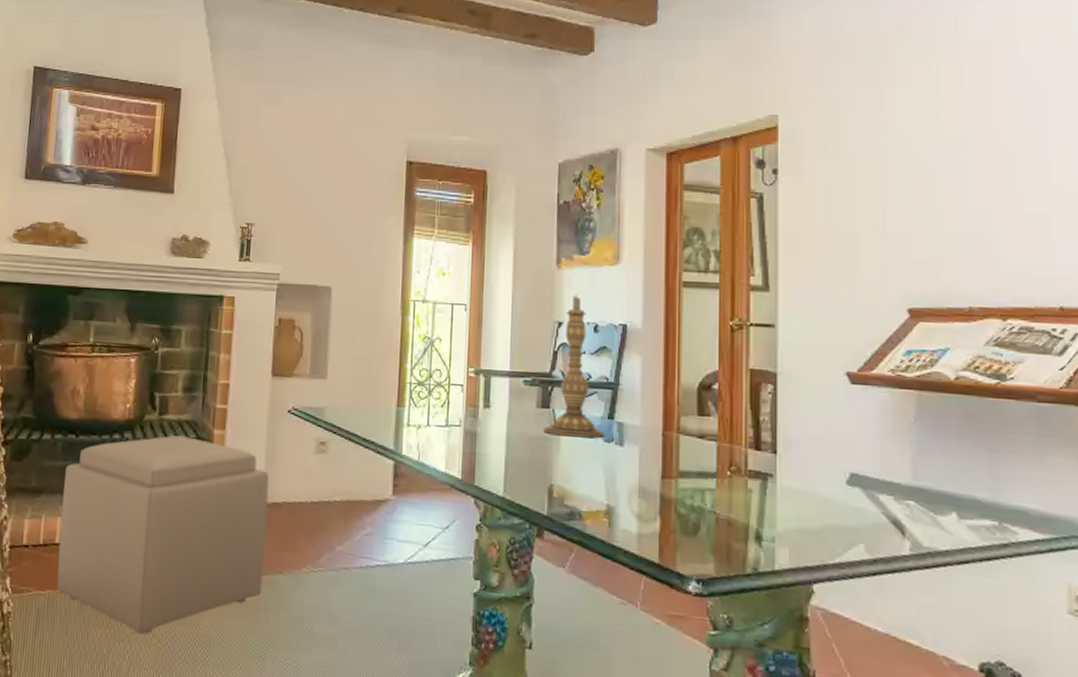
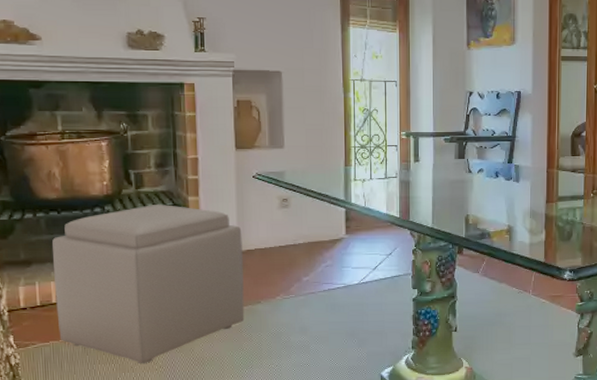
candlestick: present [544,294,604,438] -> none [461,70,505,179]

